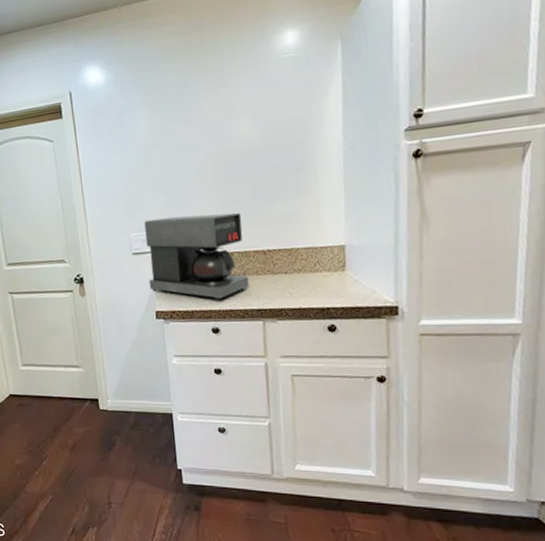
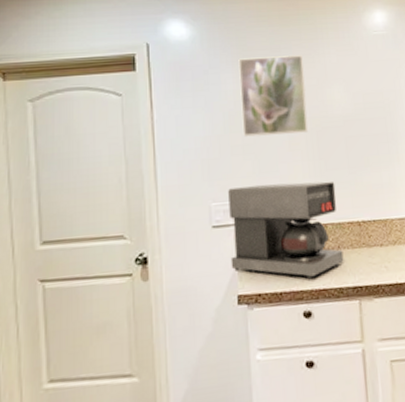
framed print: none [149,88,216,173] -> present [238,55,309,137]

